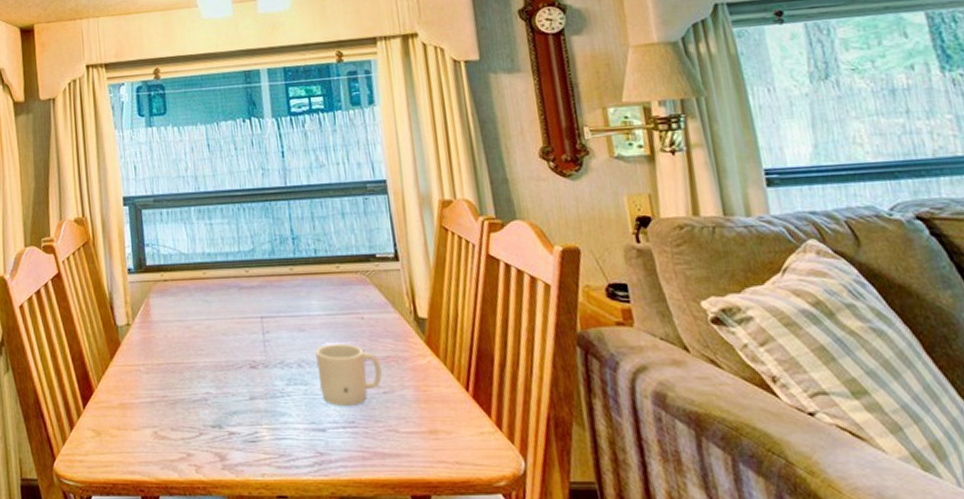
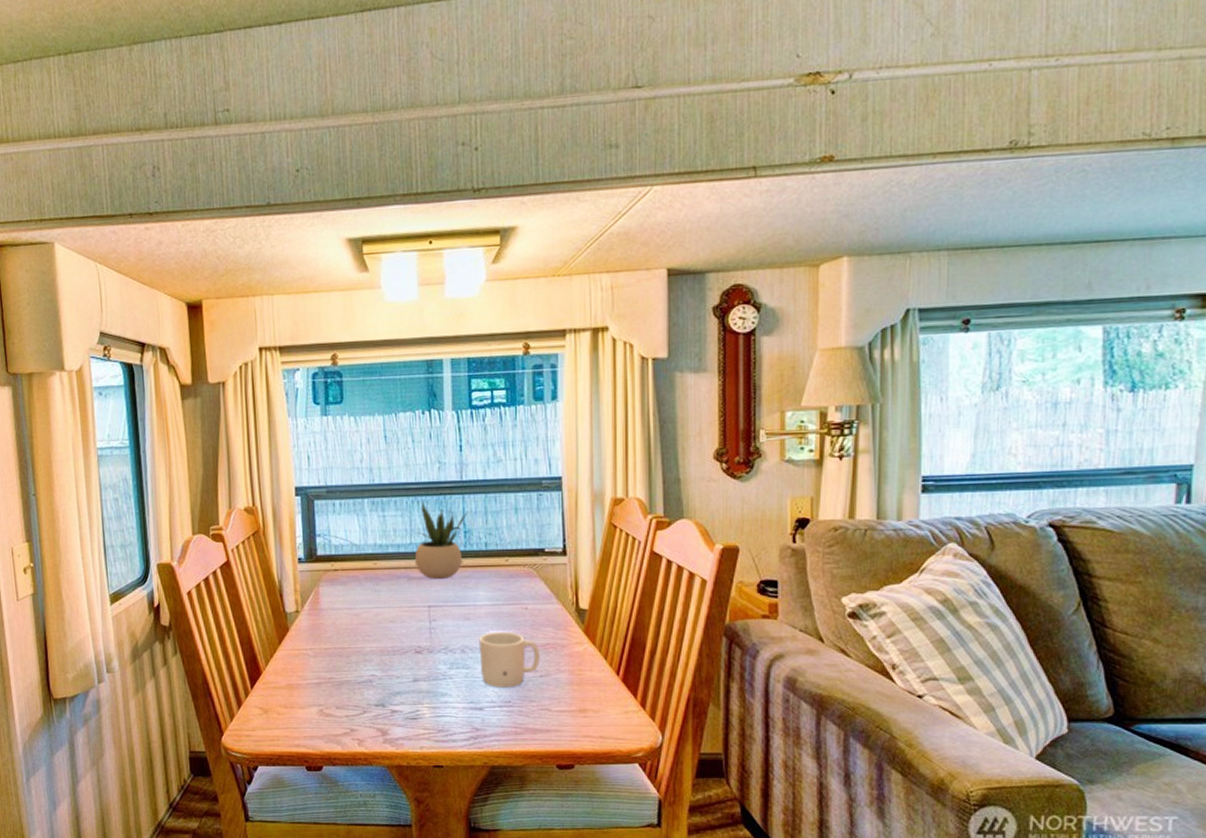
potted plant: none [242,208,295,289] -> present [414,501,468,580]

